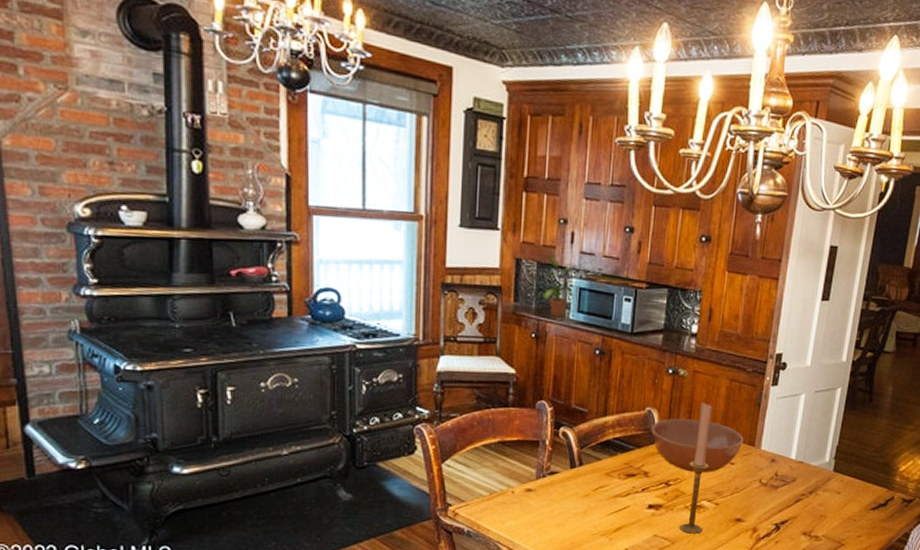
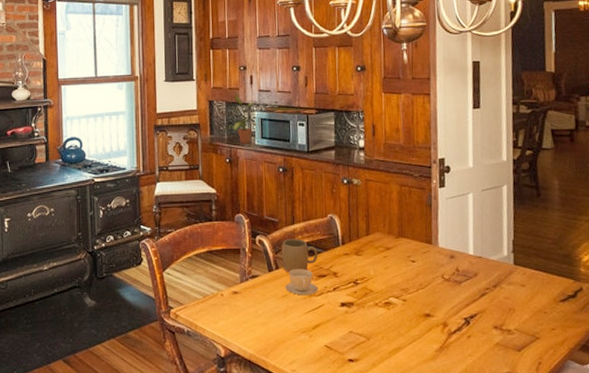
mug: none [586,433,630,471] -> present [281,239,318,273]
teacup: none [588,466,626,496] -> present [285,269,319,296]
bowl: present [651,418,744,472] -> none [335,222,421,271]
candlestick: present [679,402,713,534] -> none [372,206,394,330]

